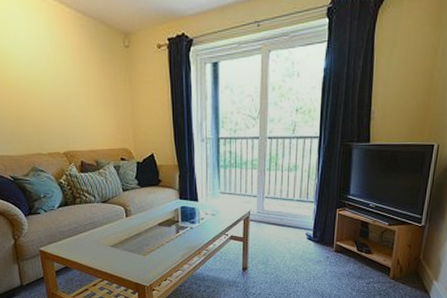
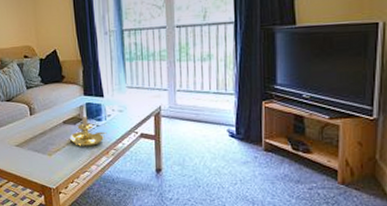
candle holder: none [165,211,200,248] -> present [70,108,107,147]

